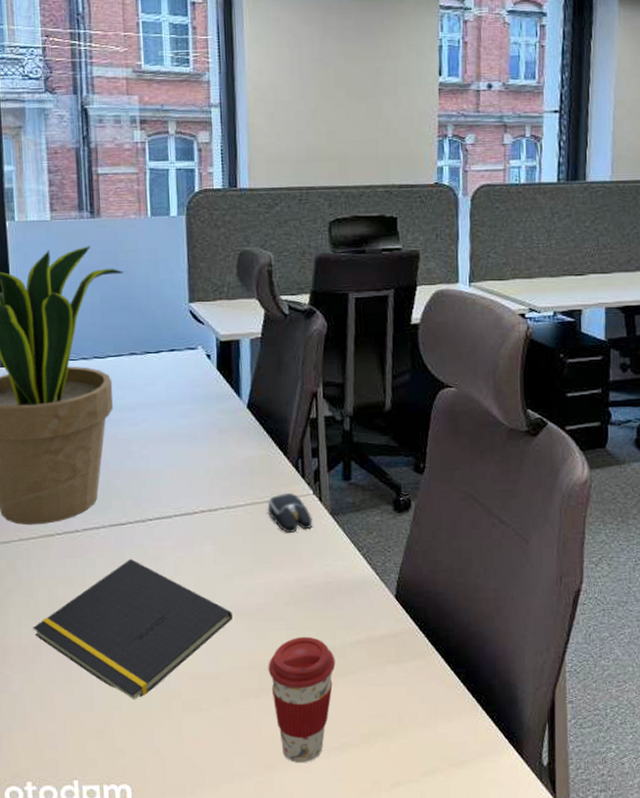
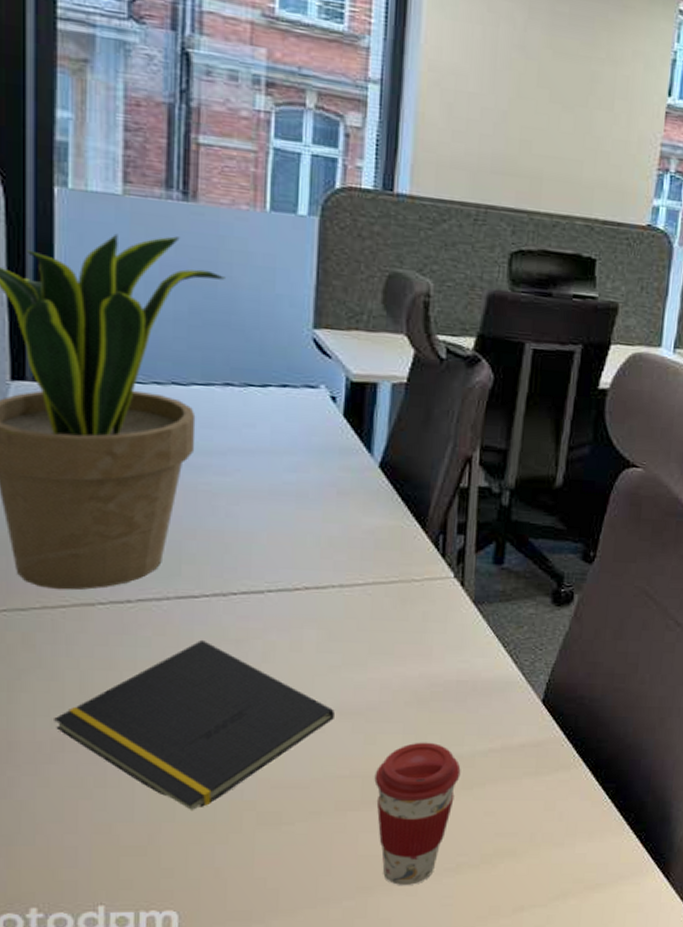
computer mouse: present [267,492,313,534] -> none [393,573,450,622]

